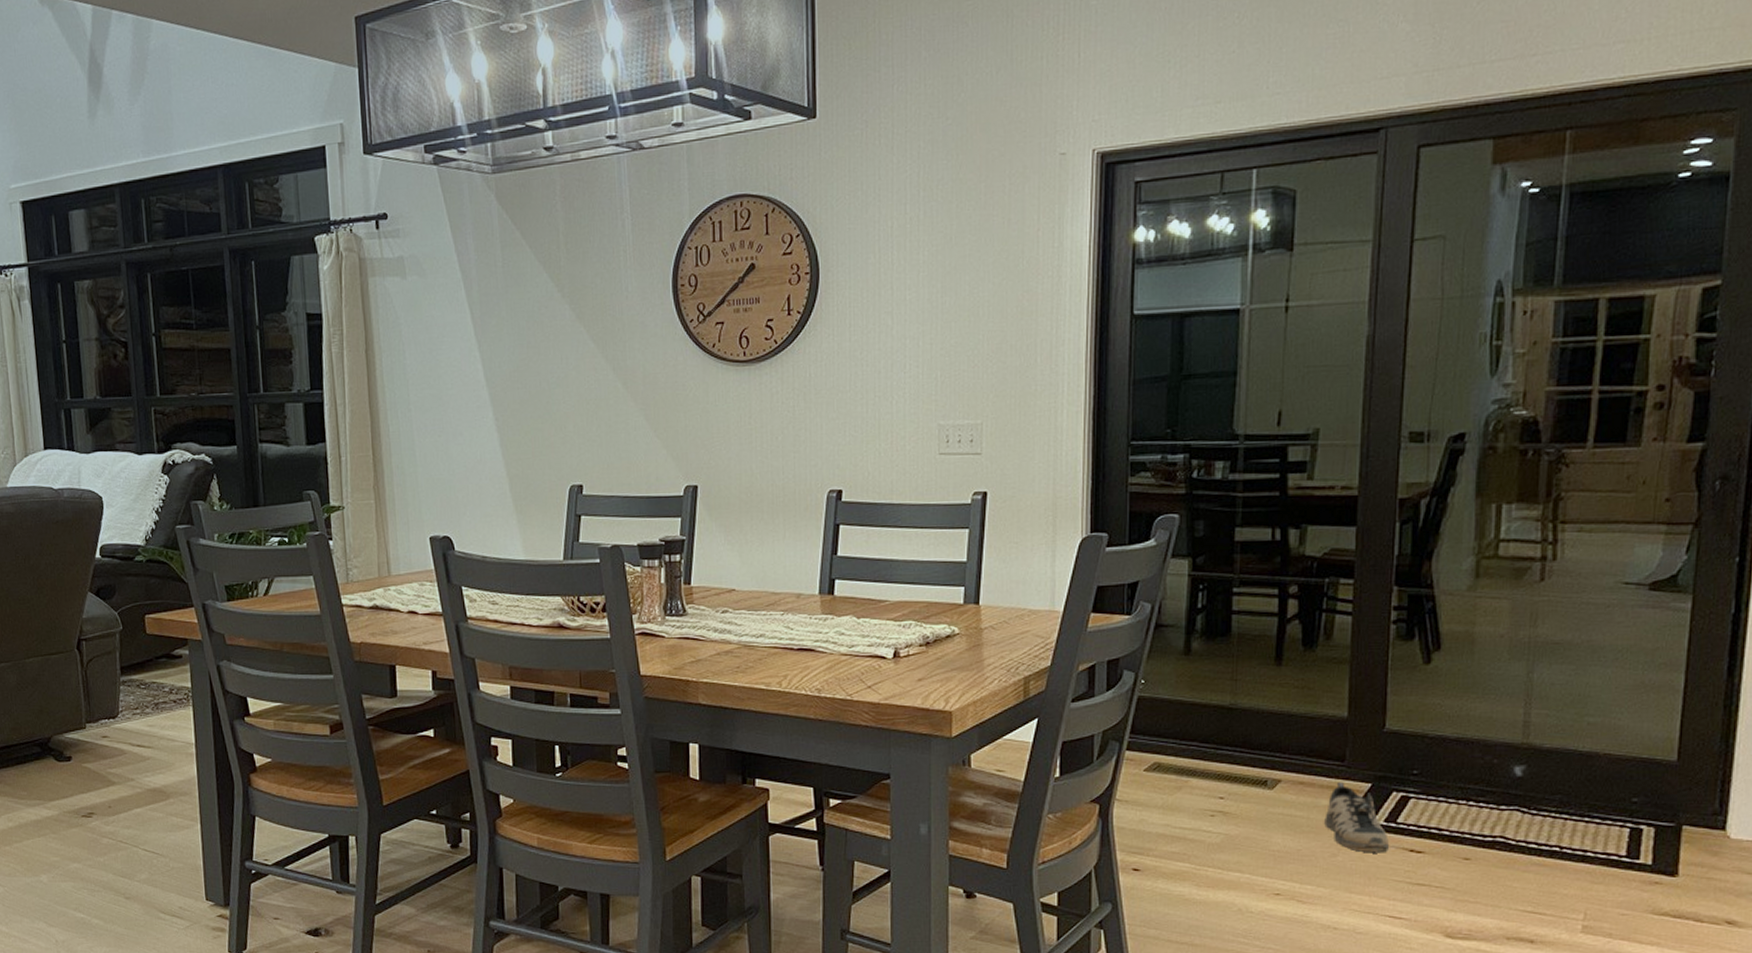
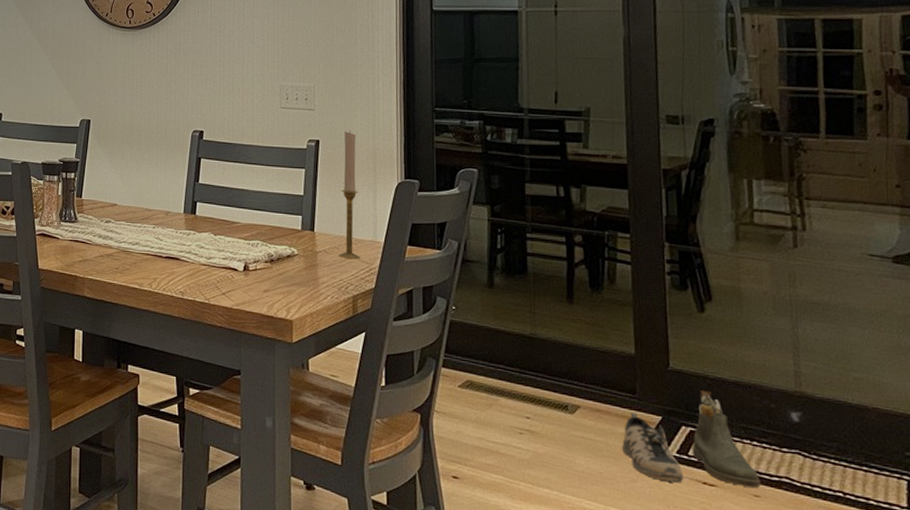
candlestick: none [1007,476,1035,634] -> present [337,130,361,260]
boot: none [1402,751,1473,850] -> present [692,390,761,488]

